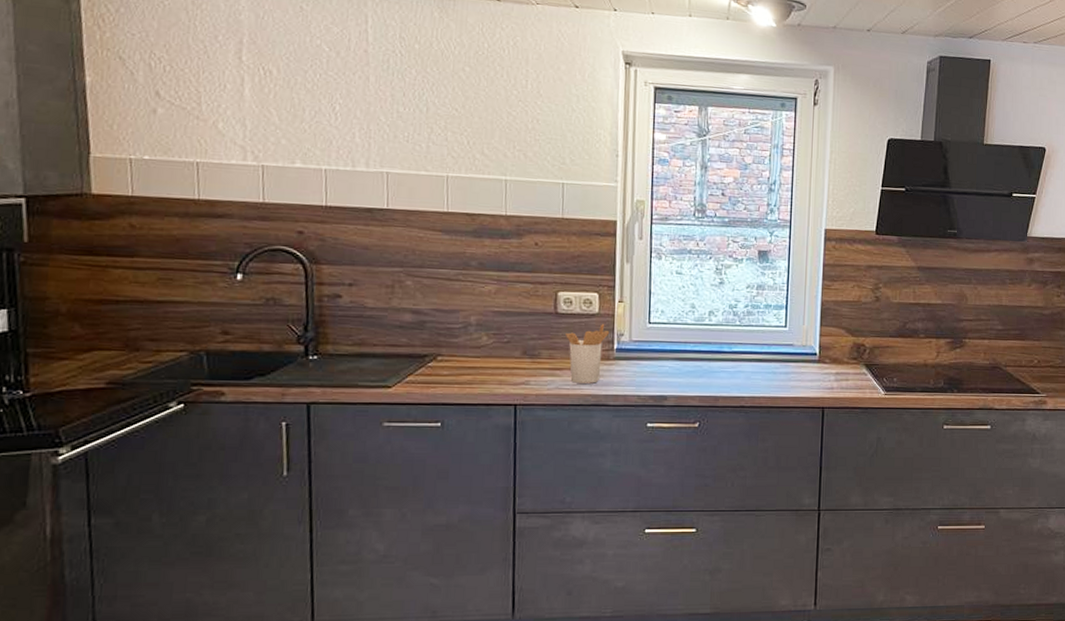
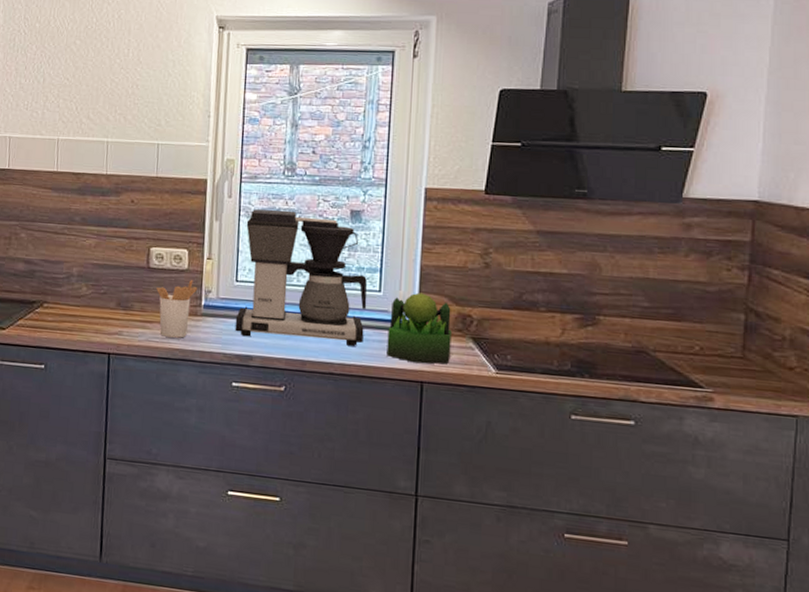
coffee maker: none [648,250,775,379] -> present [235,209,368,346]
plant: none [792,326,848,391] -> present [386,292,452,365]

